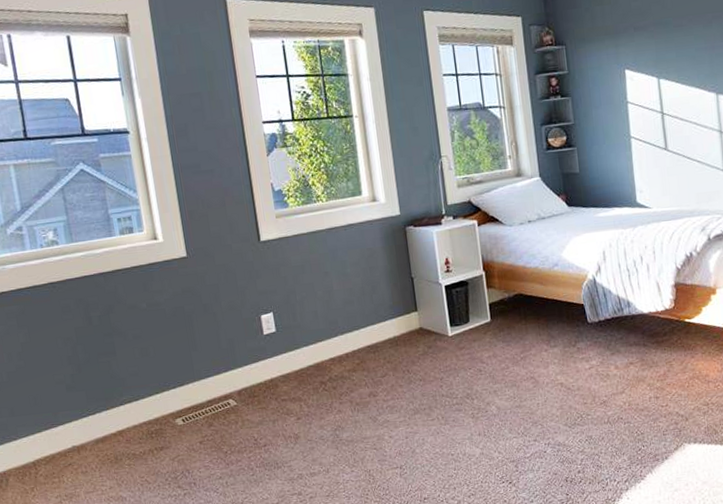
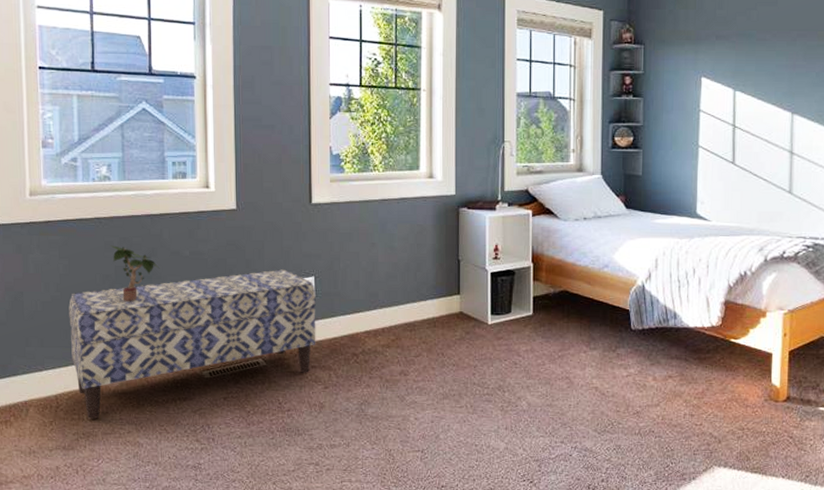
bench: none [34,309,283,481] -> present [69,269,316,420]
potted plant: none [67,308,120,361] -> present [110,245,160,301]

